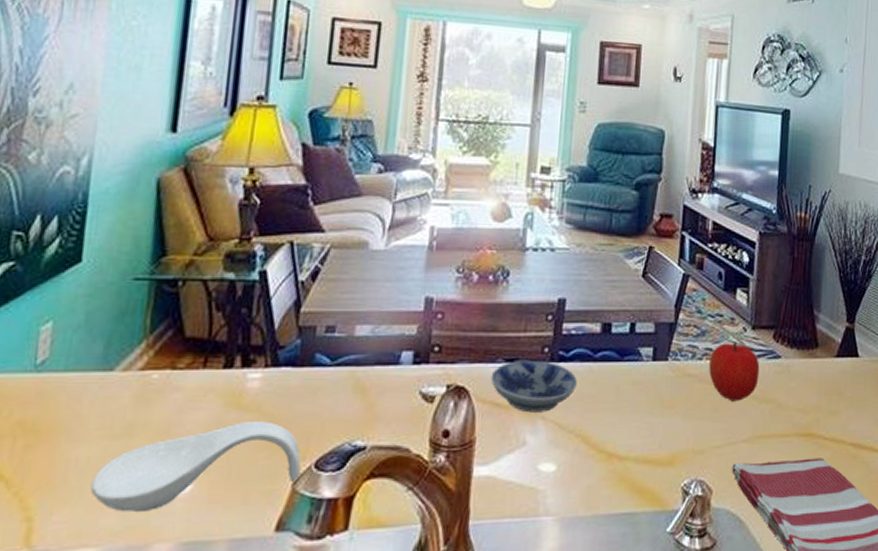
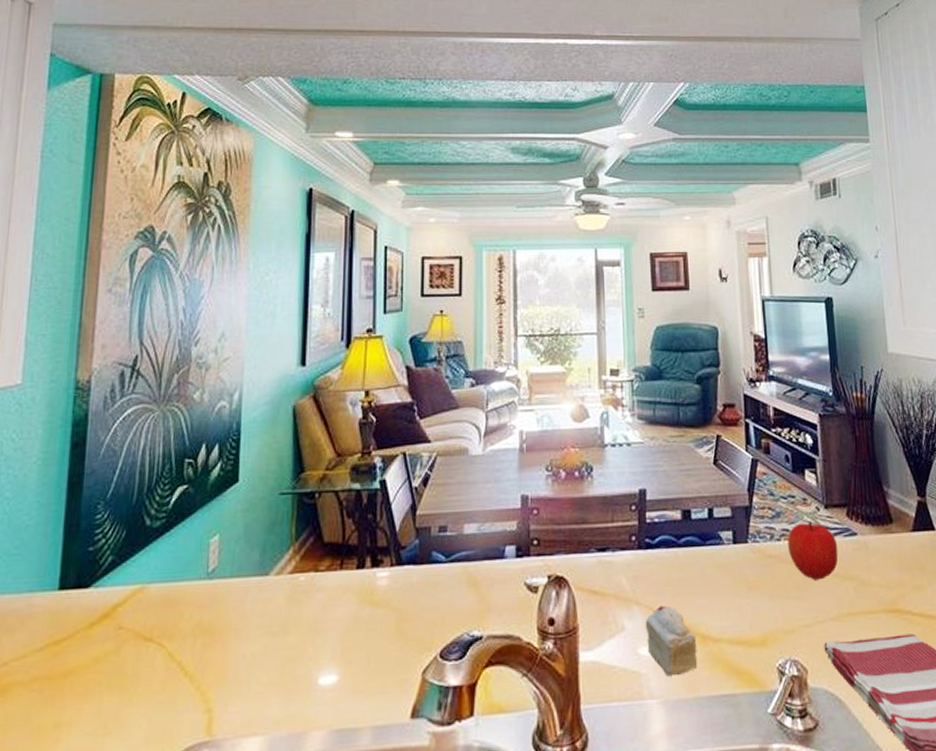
spoon rest: present [91,420,301,512] -> none [257,615,429,703]
bowl: present [490,360,577,413] -> none [586,548,665,599]
cake slice: none [548,421,602,494] -> present [645,605,698,677]

